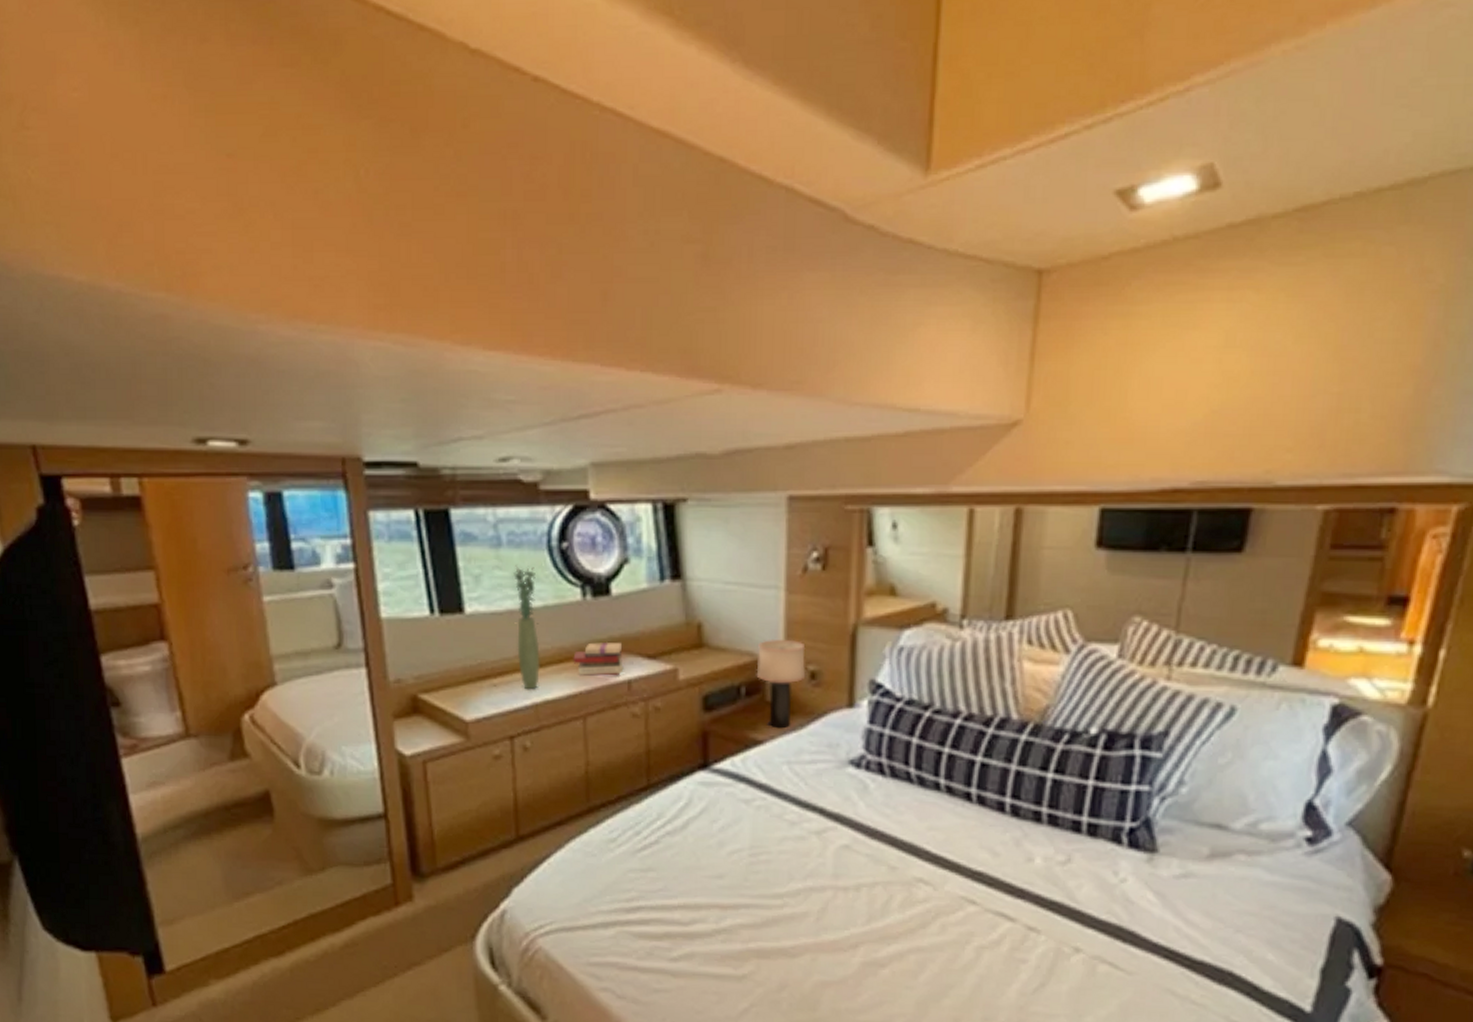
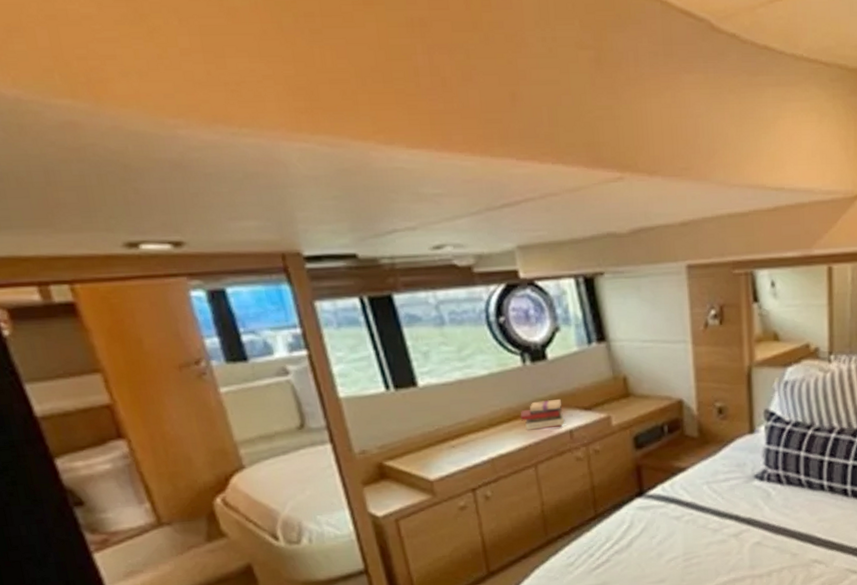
vase: present [514,564,540,689] -> none [459,339,493,447]
table lamp: present [756,638,806,729] -> none [674,384,715,457]

